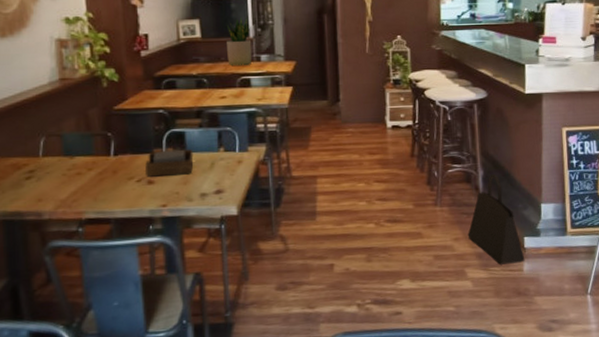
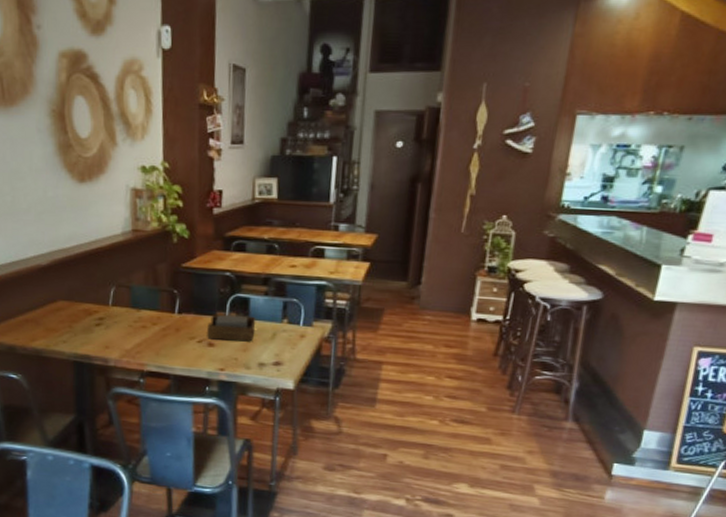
planter: present [226,17,252,66] -> none [302,179,333,234]
handbag: present [467,174,525,265] -> none [544,389,610,490]

